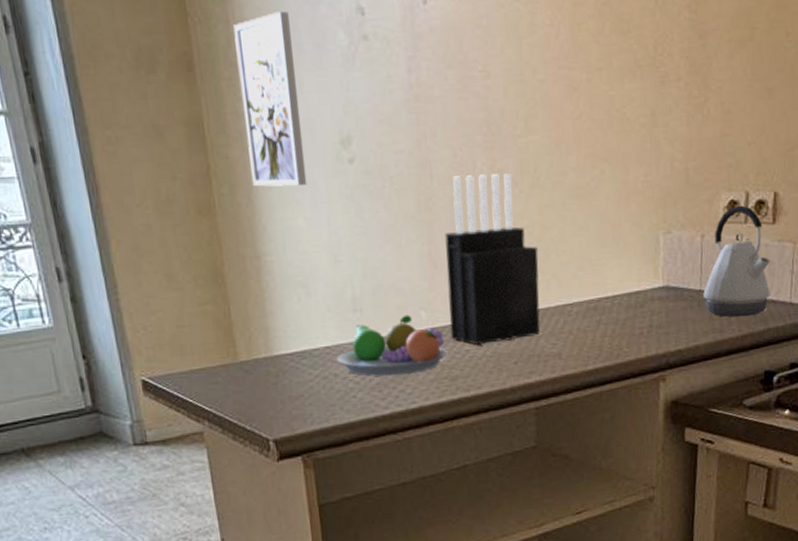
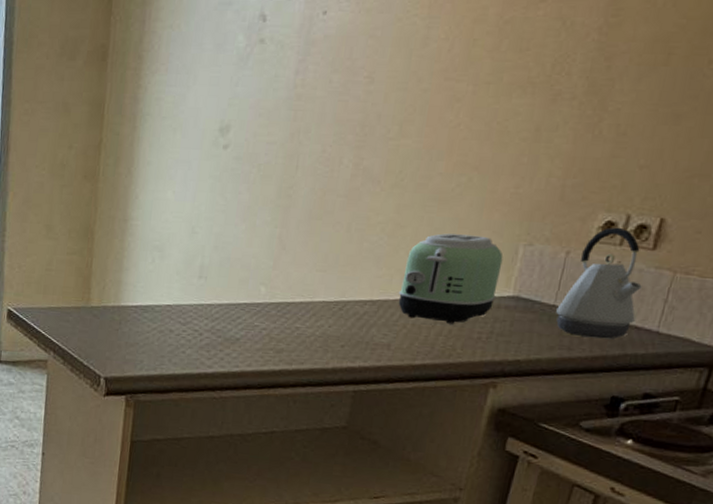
wall art: present [233,12,307,187] -> none [135,15,198,164]
fruit bowl: present [337,314,448,377] -> none [175,287,279,341]
knife block: present [445,173,540,344] -> none [284,169,388,325]
toaster: none [557,229,648,324] -> present [398,233,504,324]

